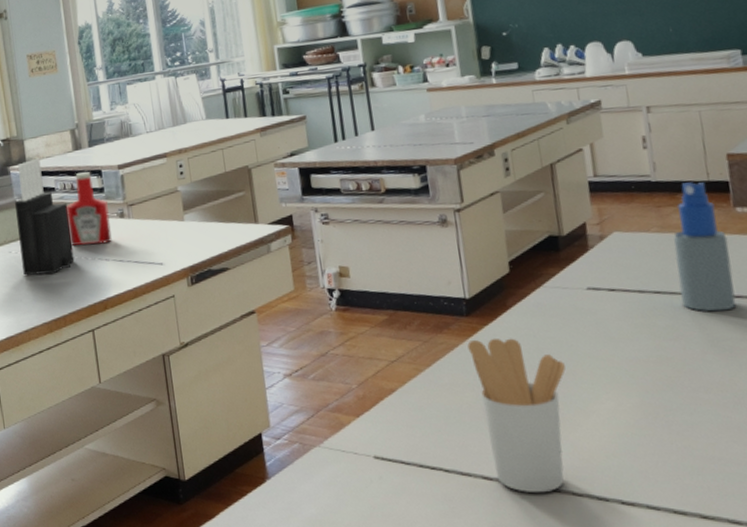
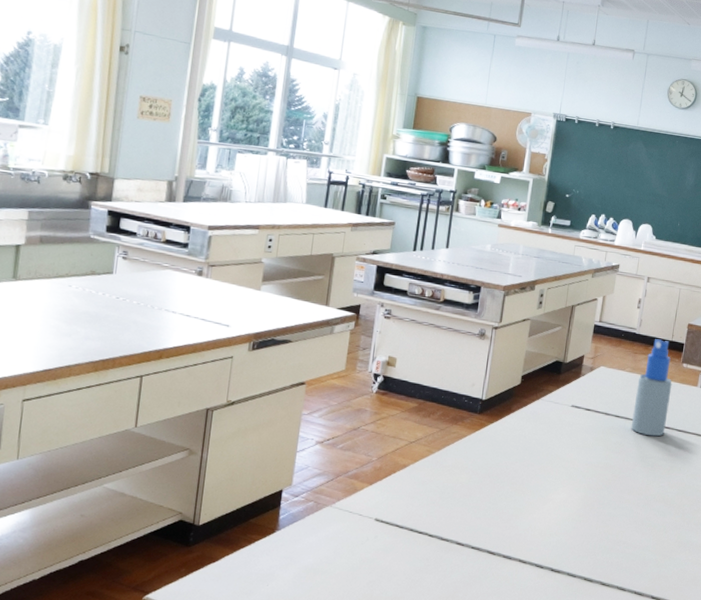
knife block: present [14,158,75,276] -> none [80,199,146,316]
ketchup bottle: present [66,171,112,246] -> none [140,223,189,297]
utensil holder: present [467,338,566,493] -> none [467,434,540,559]

